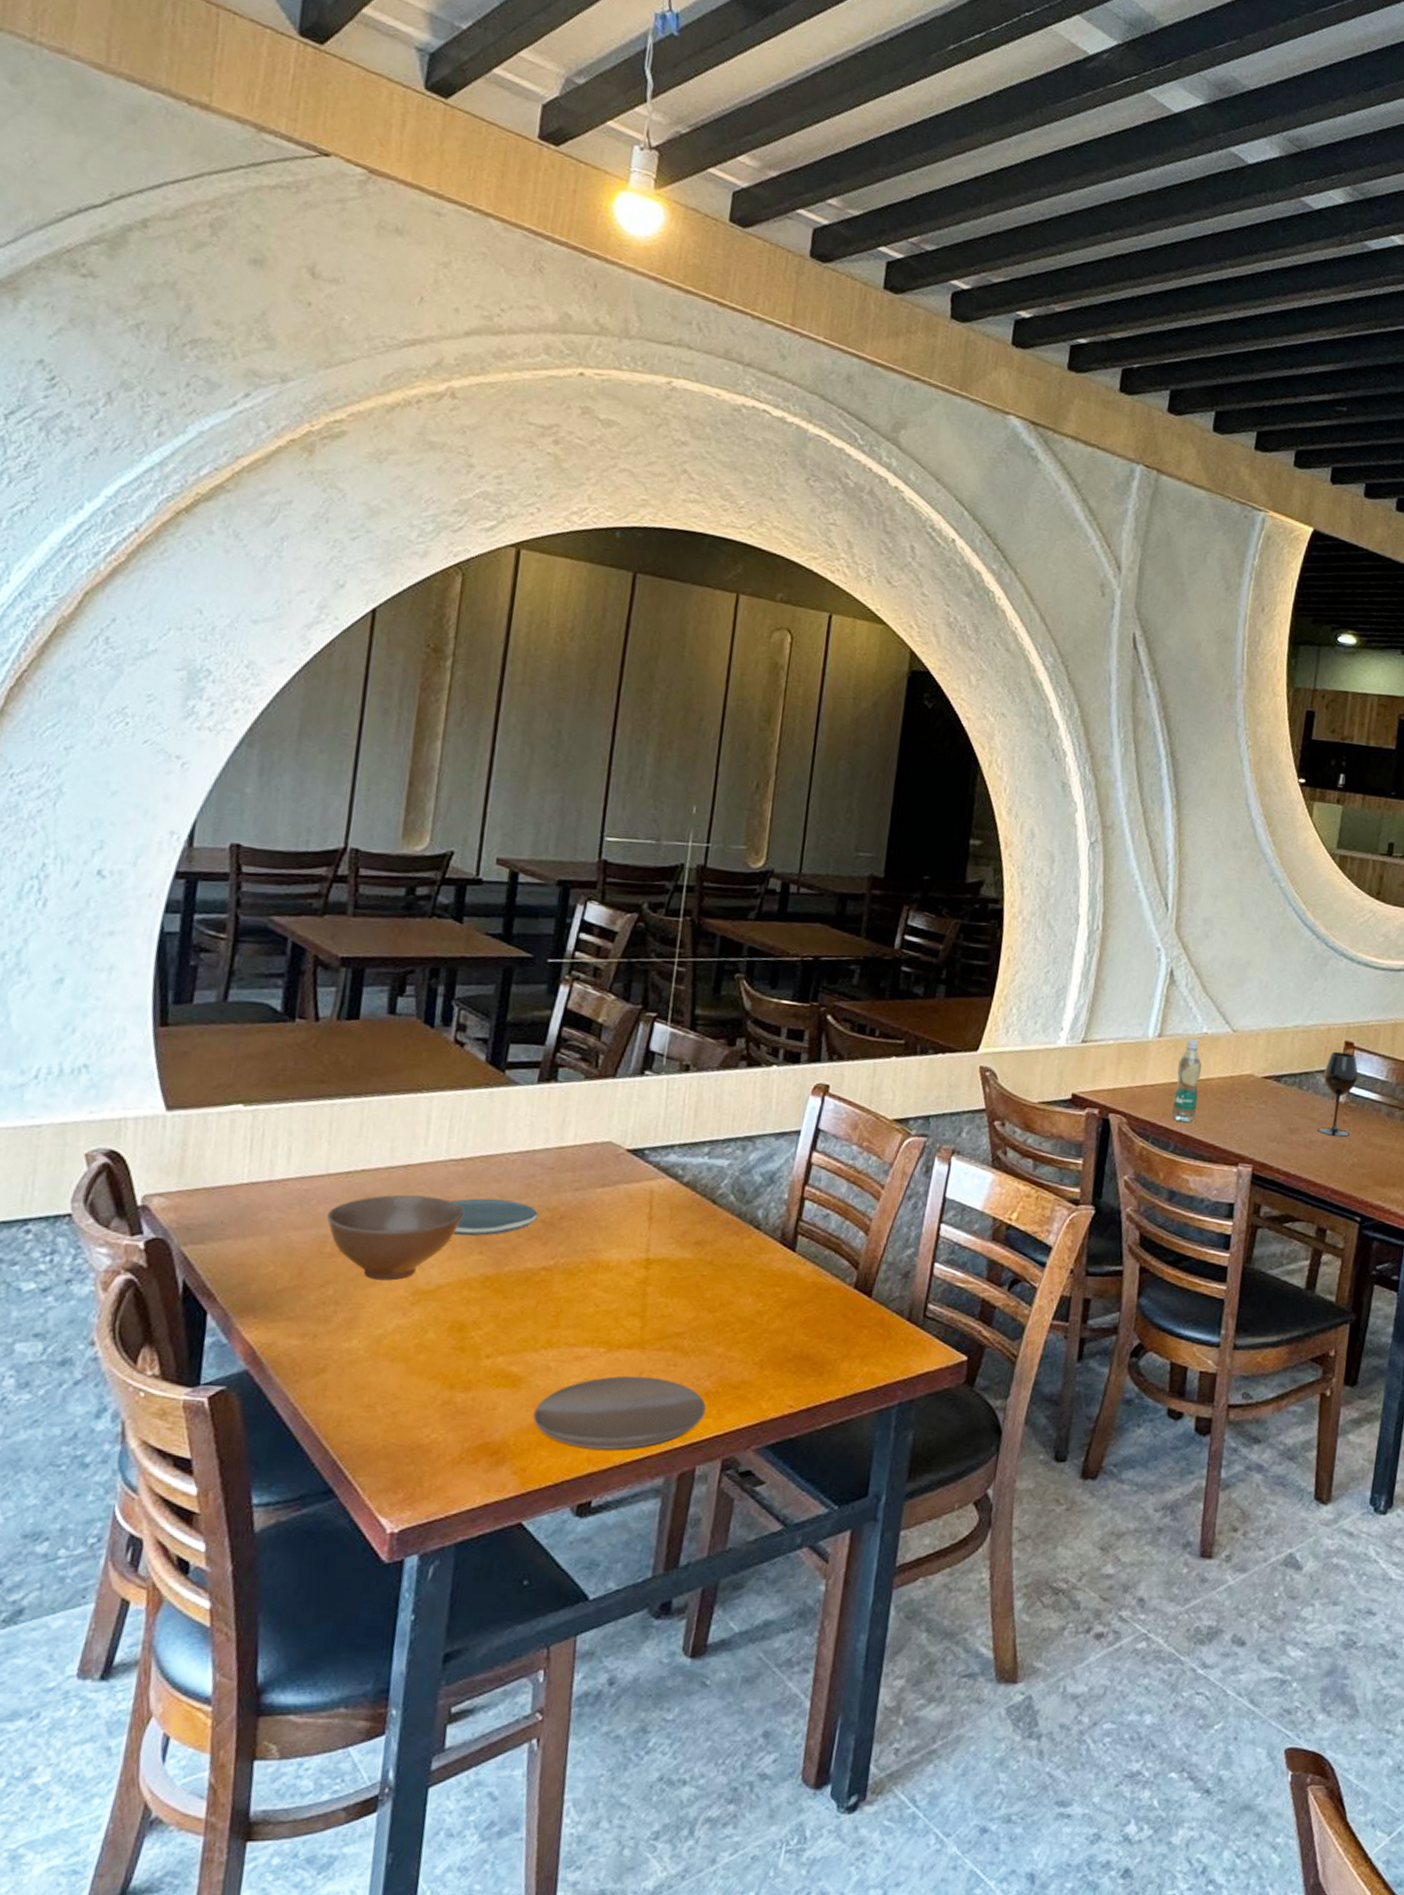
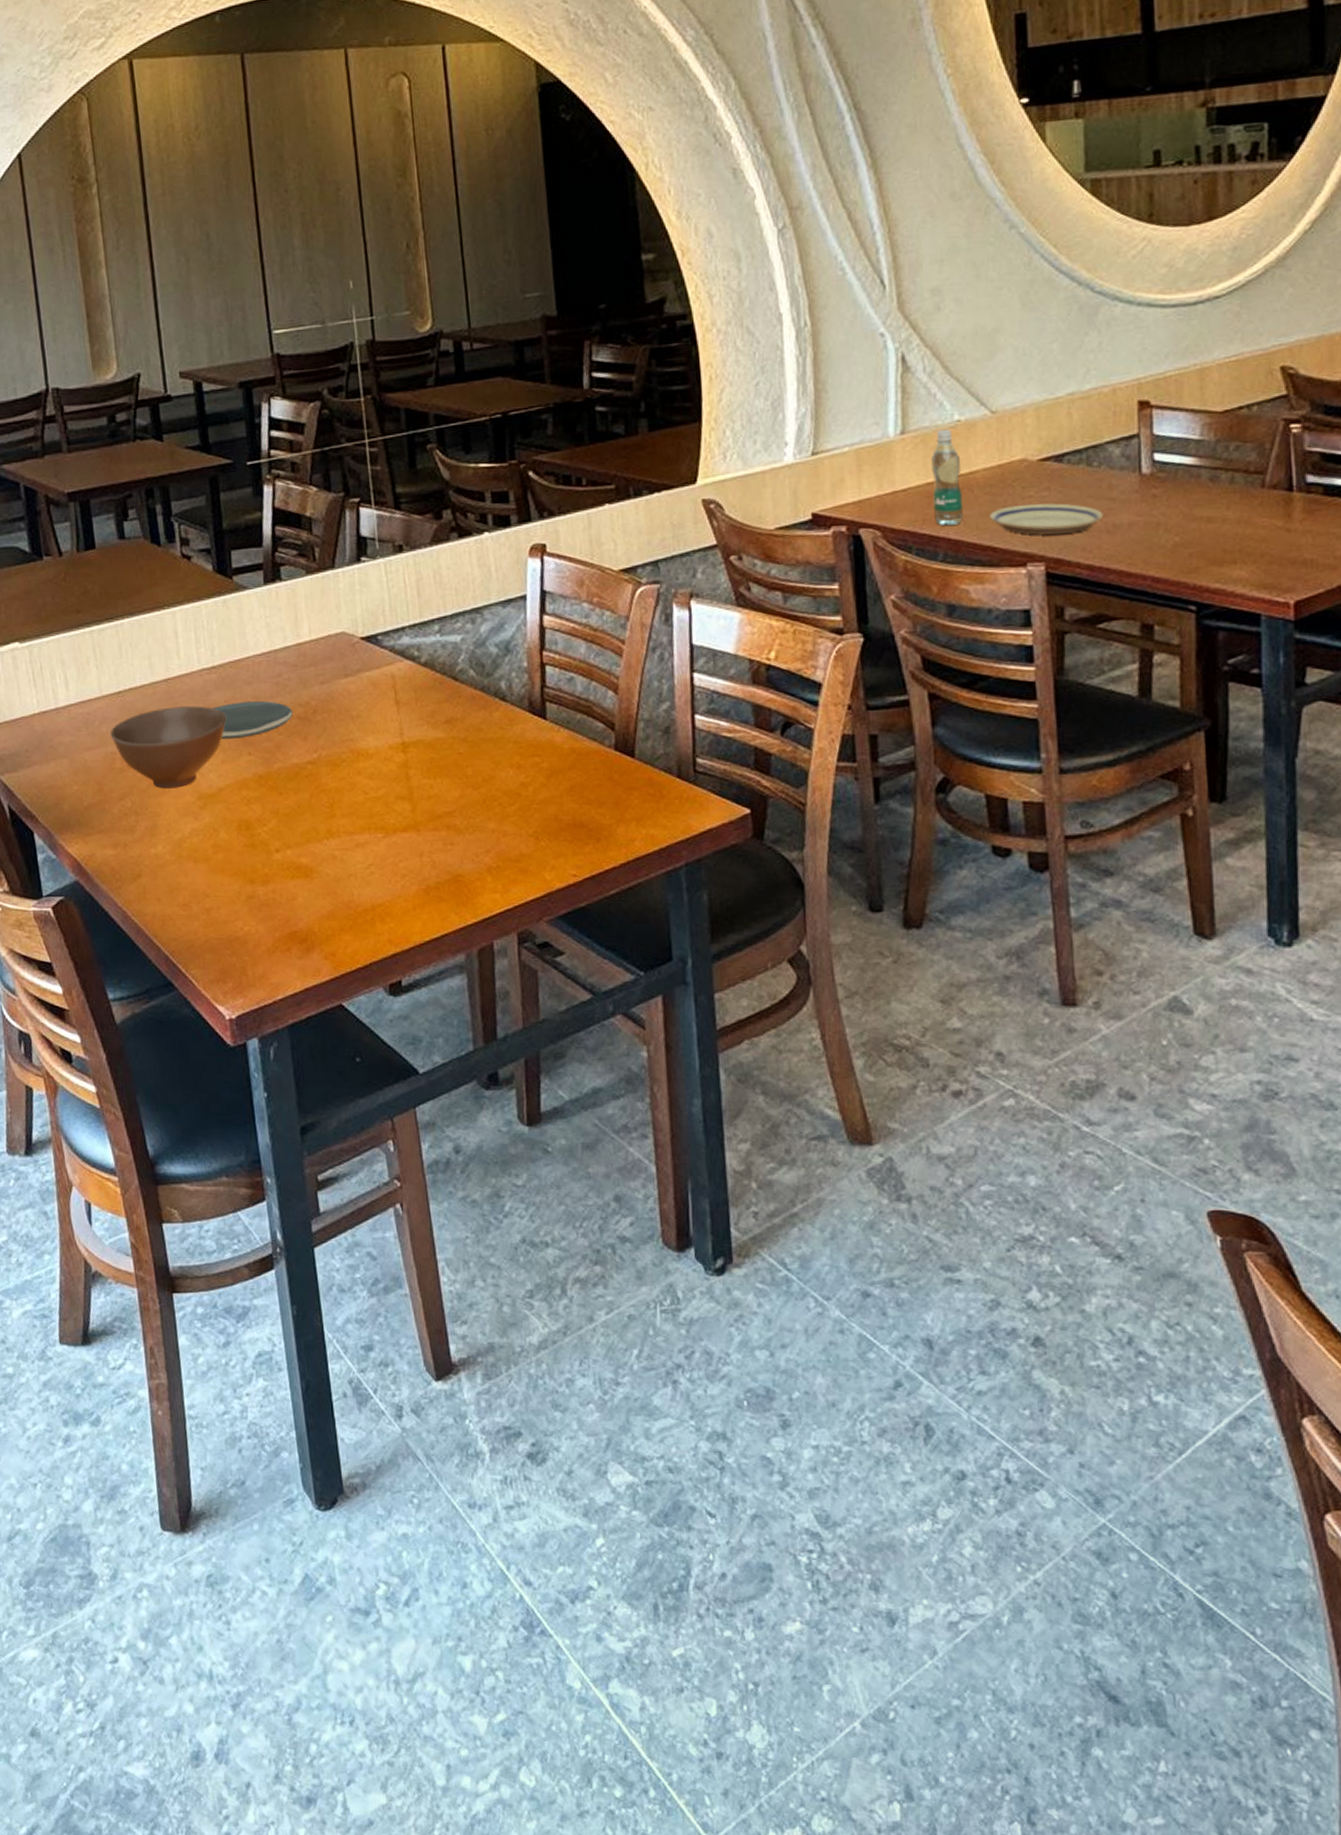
plate: present [533,1375,706,1451] -> none [330,857,492,932]
plate: none [1216,1112,1304,1143] -> present [990,503,1104,535]
wineglass: present [1318,1051,1358,1137] -> none [1116,414,1164,516]

